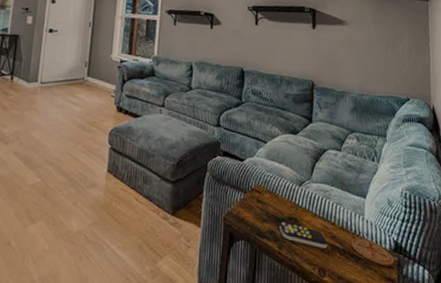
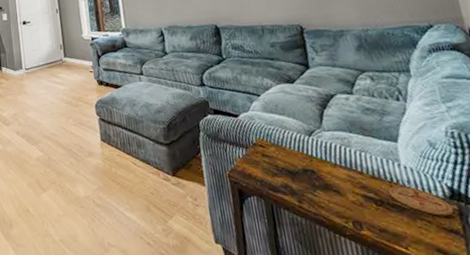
remote control: present [279,223,328,248] -> none [293,175,359,200]

